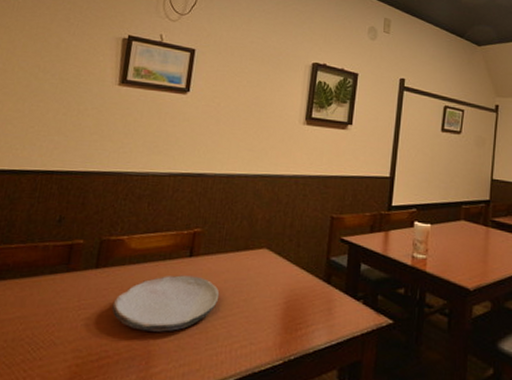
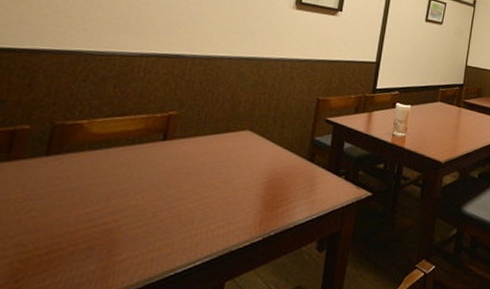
plate: present [112,275,220,332] -> none [66,159,196,219]

